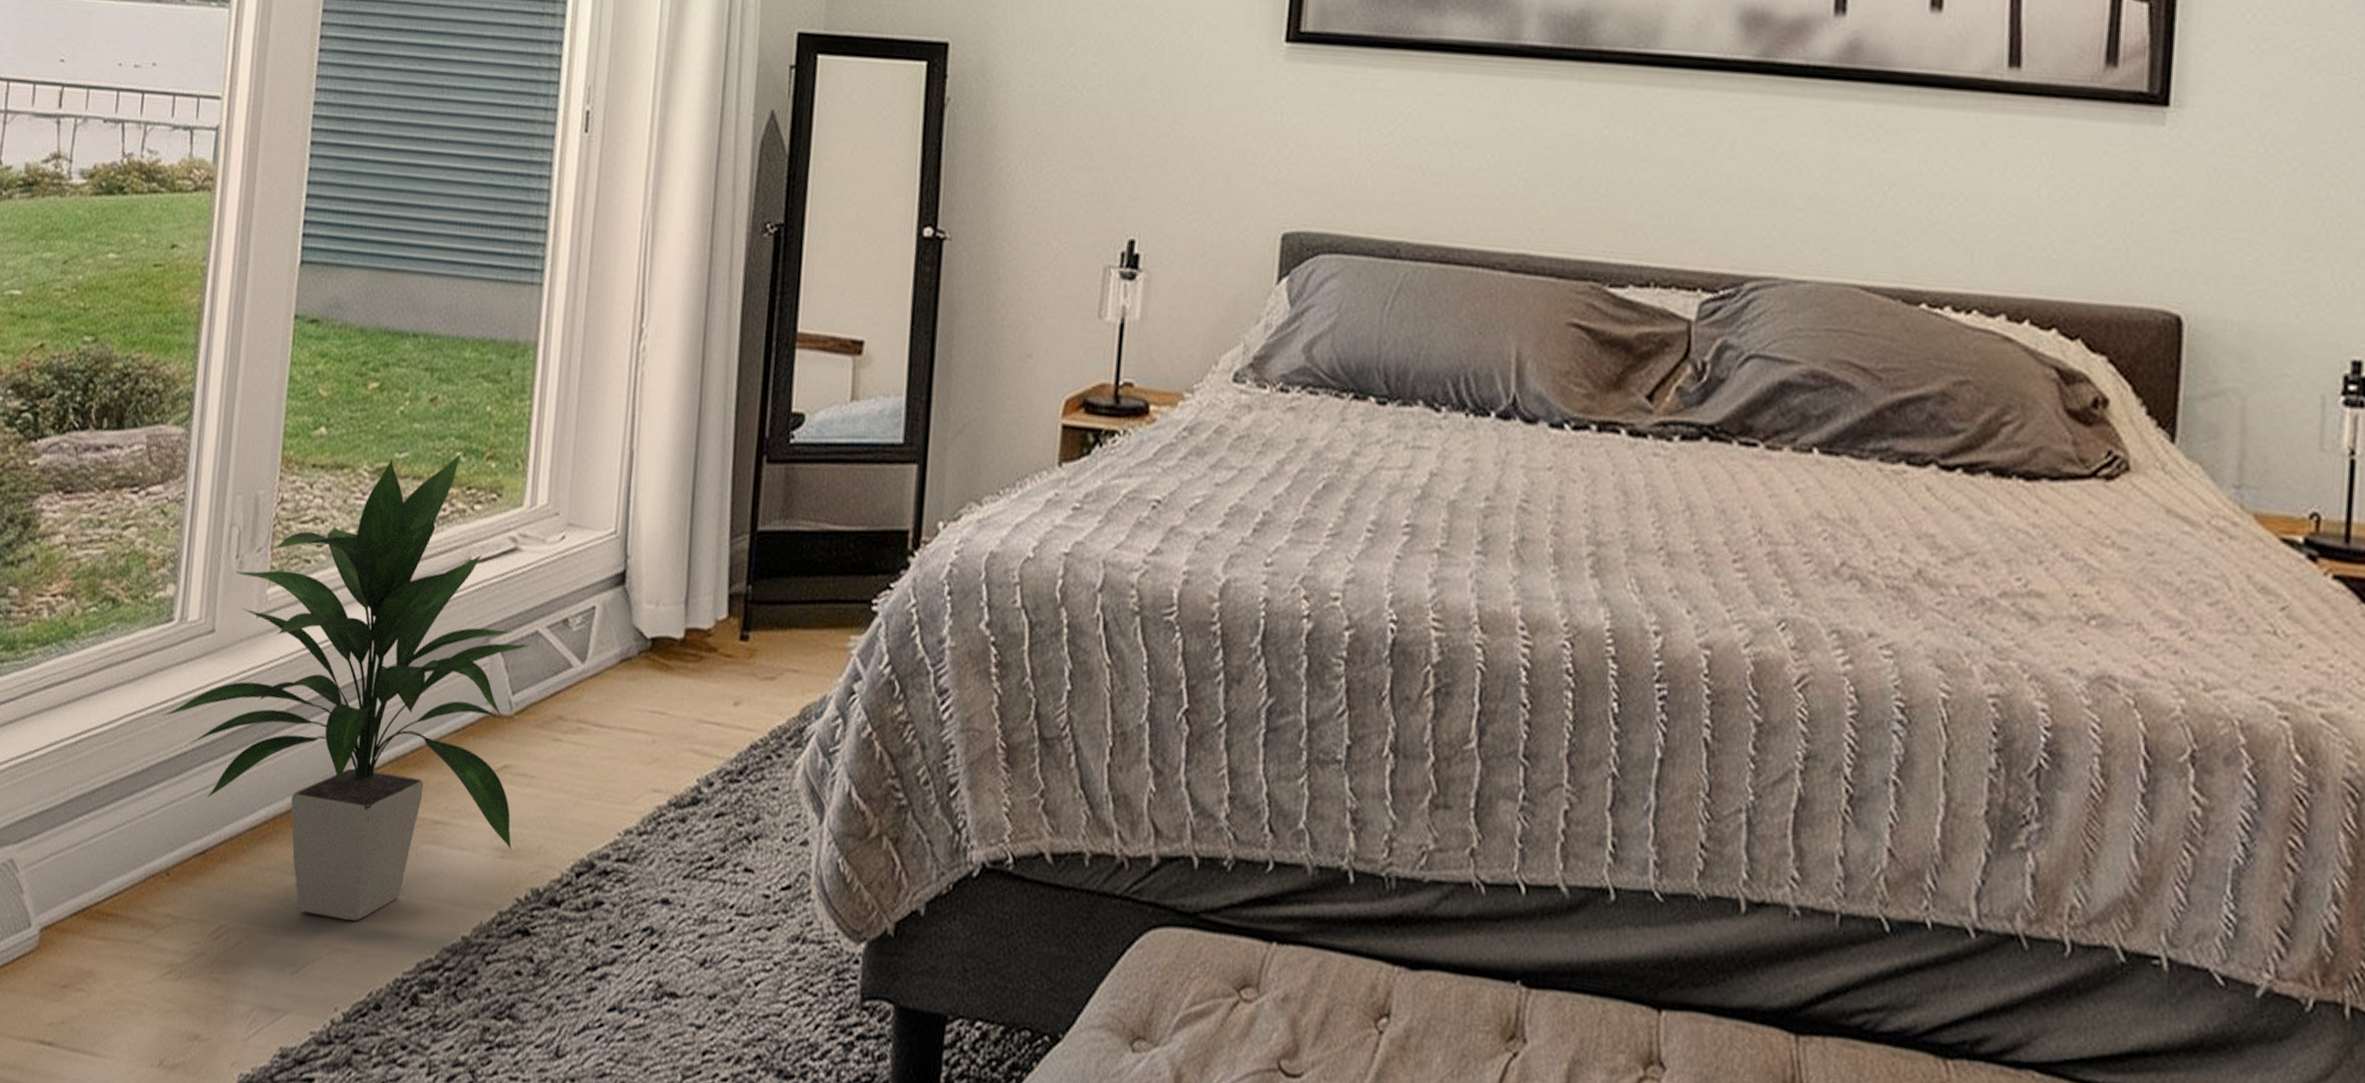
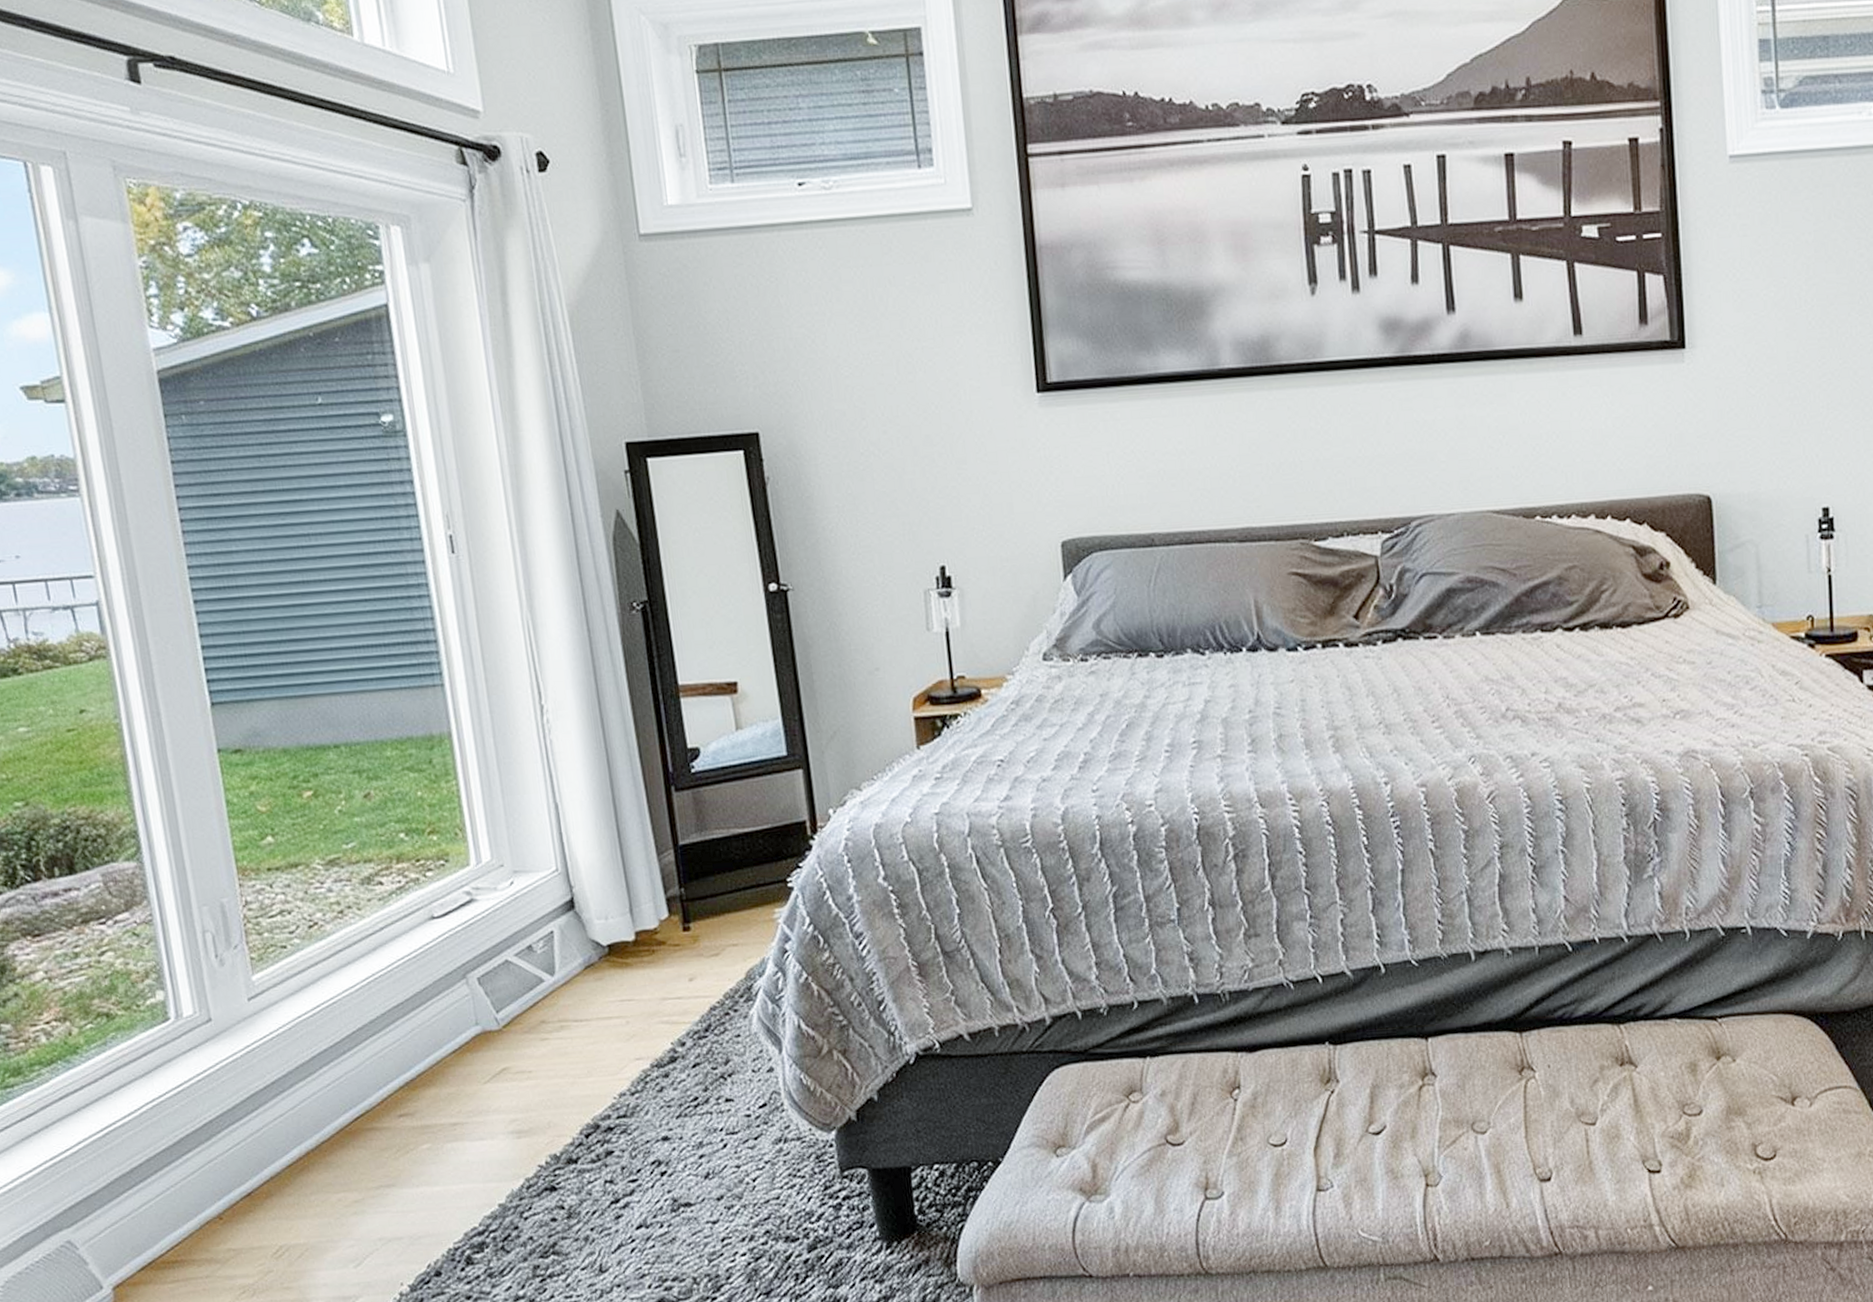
indoor plant: present [162,453,531,921] -> none [180,834,525,1219]

